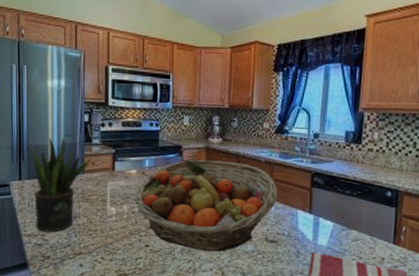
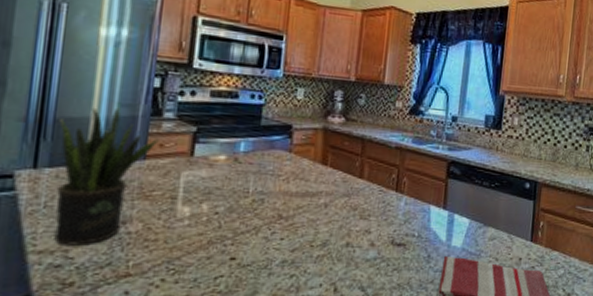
fruit basket: present [134,159,277,252] -> none [220,143,408,261]

